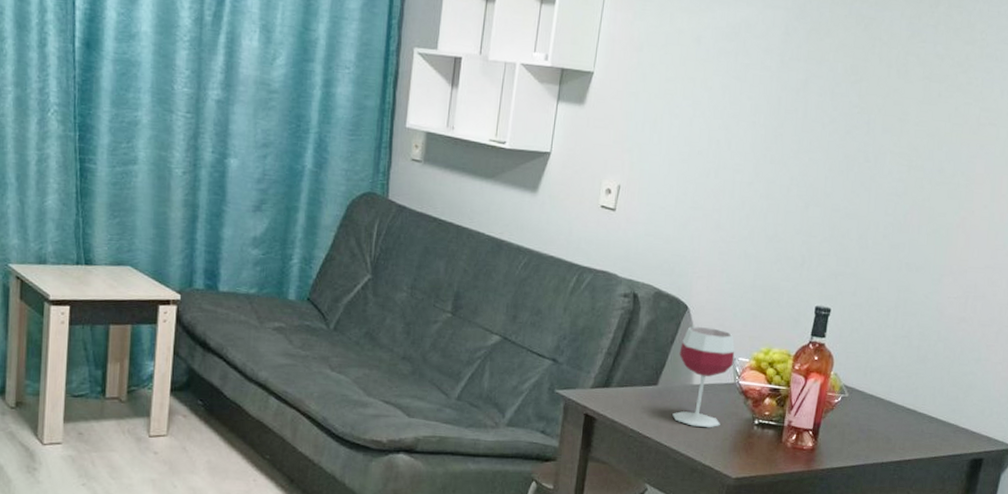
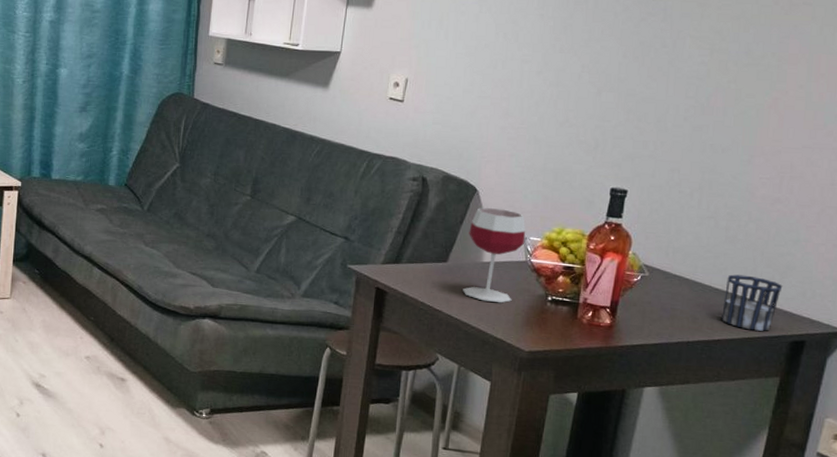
cup: none [912,394,965,450] -> present [721,274,783,331]

